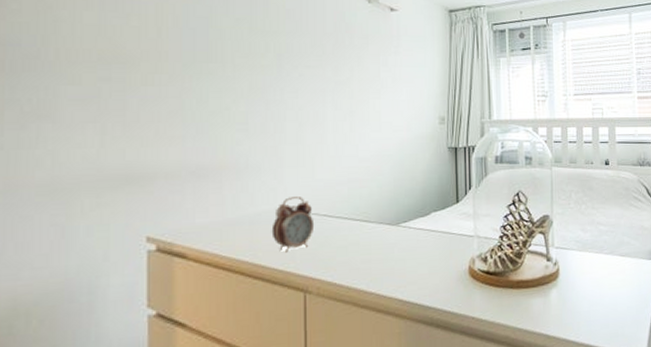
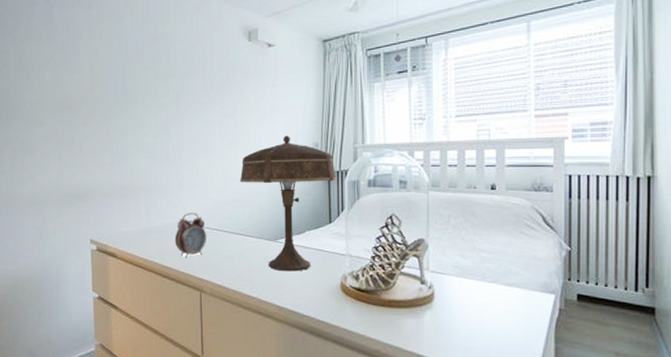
table lamp: none [356,108,465,260] -> present [239,135,337,272]

